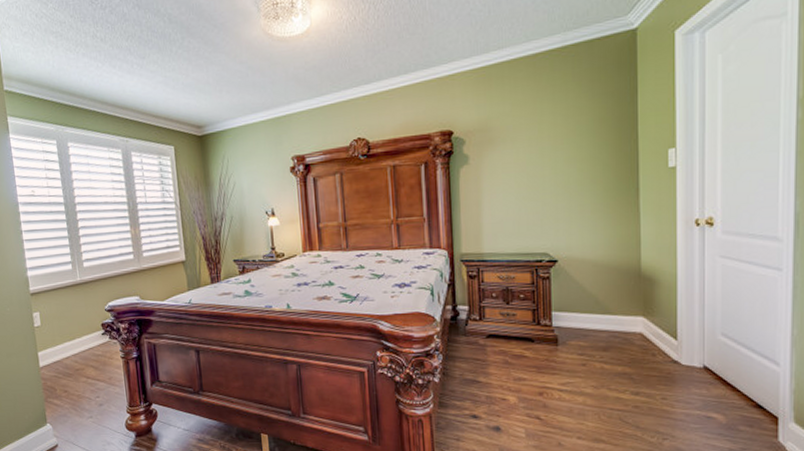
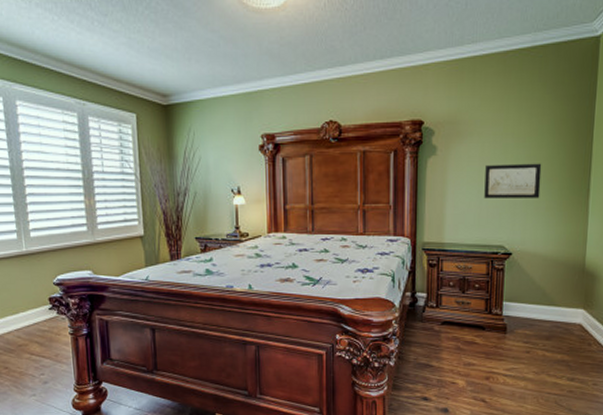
wall art: none [522,165,584,205] -> present [484,163,542,199]

